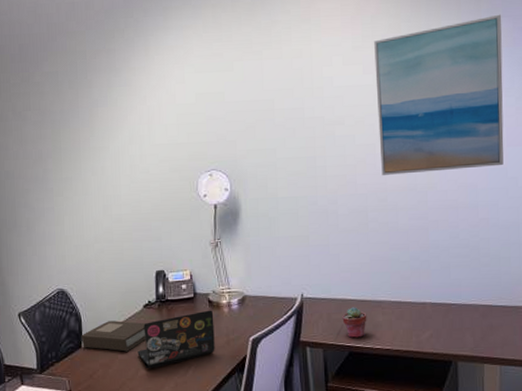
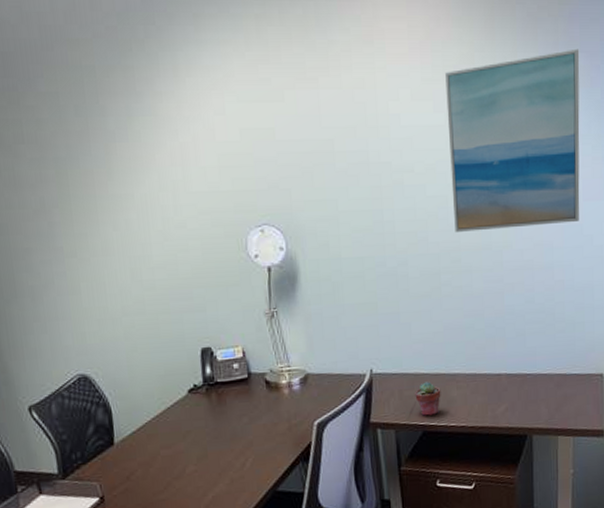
book: present [81,320,147,352] -> none [112,410,194,447]
laptop: present [137,310,215,368] -> none [183,392,276,464]

